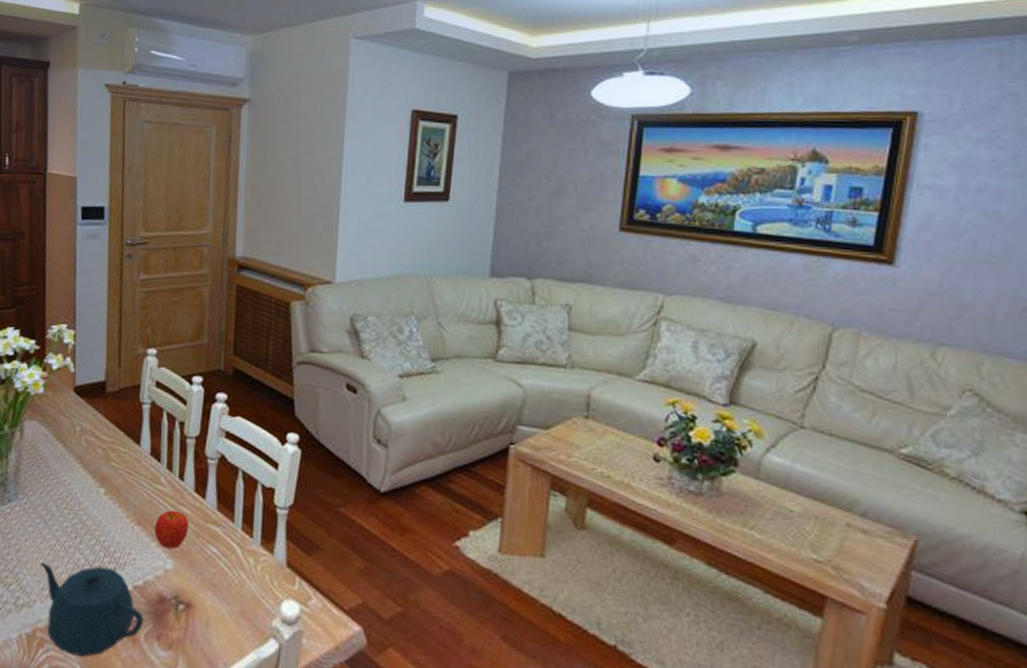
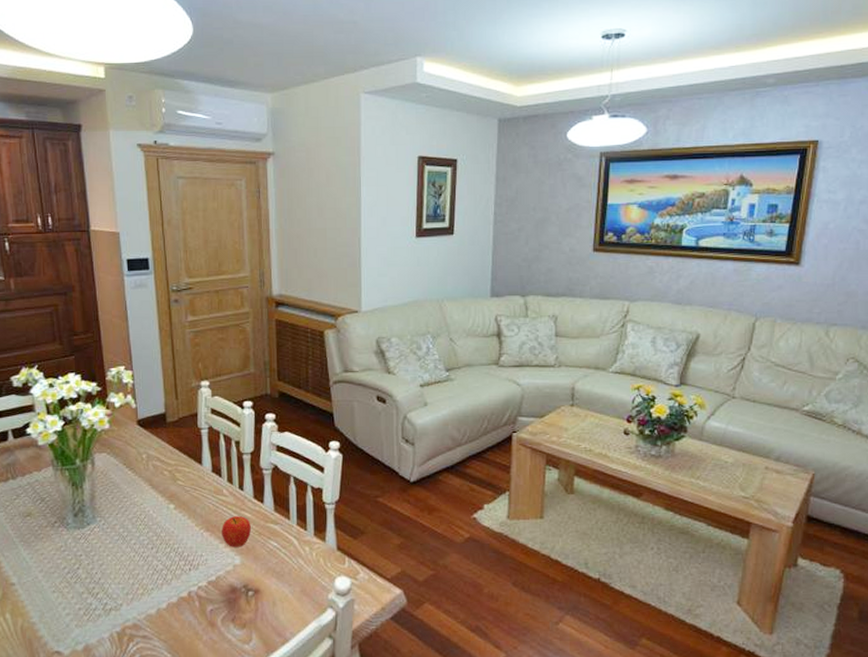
teapot: present [40,563,143,657] -> none [123,569,219,644]

